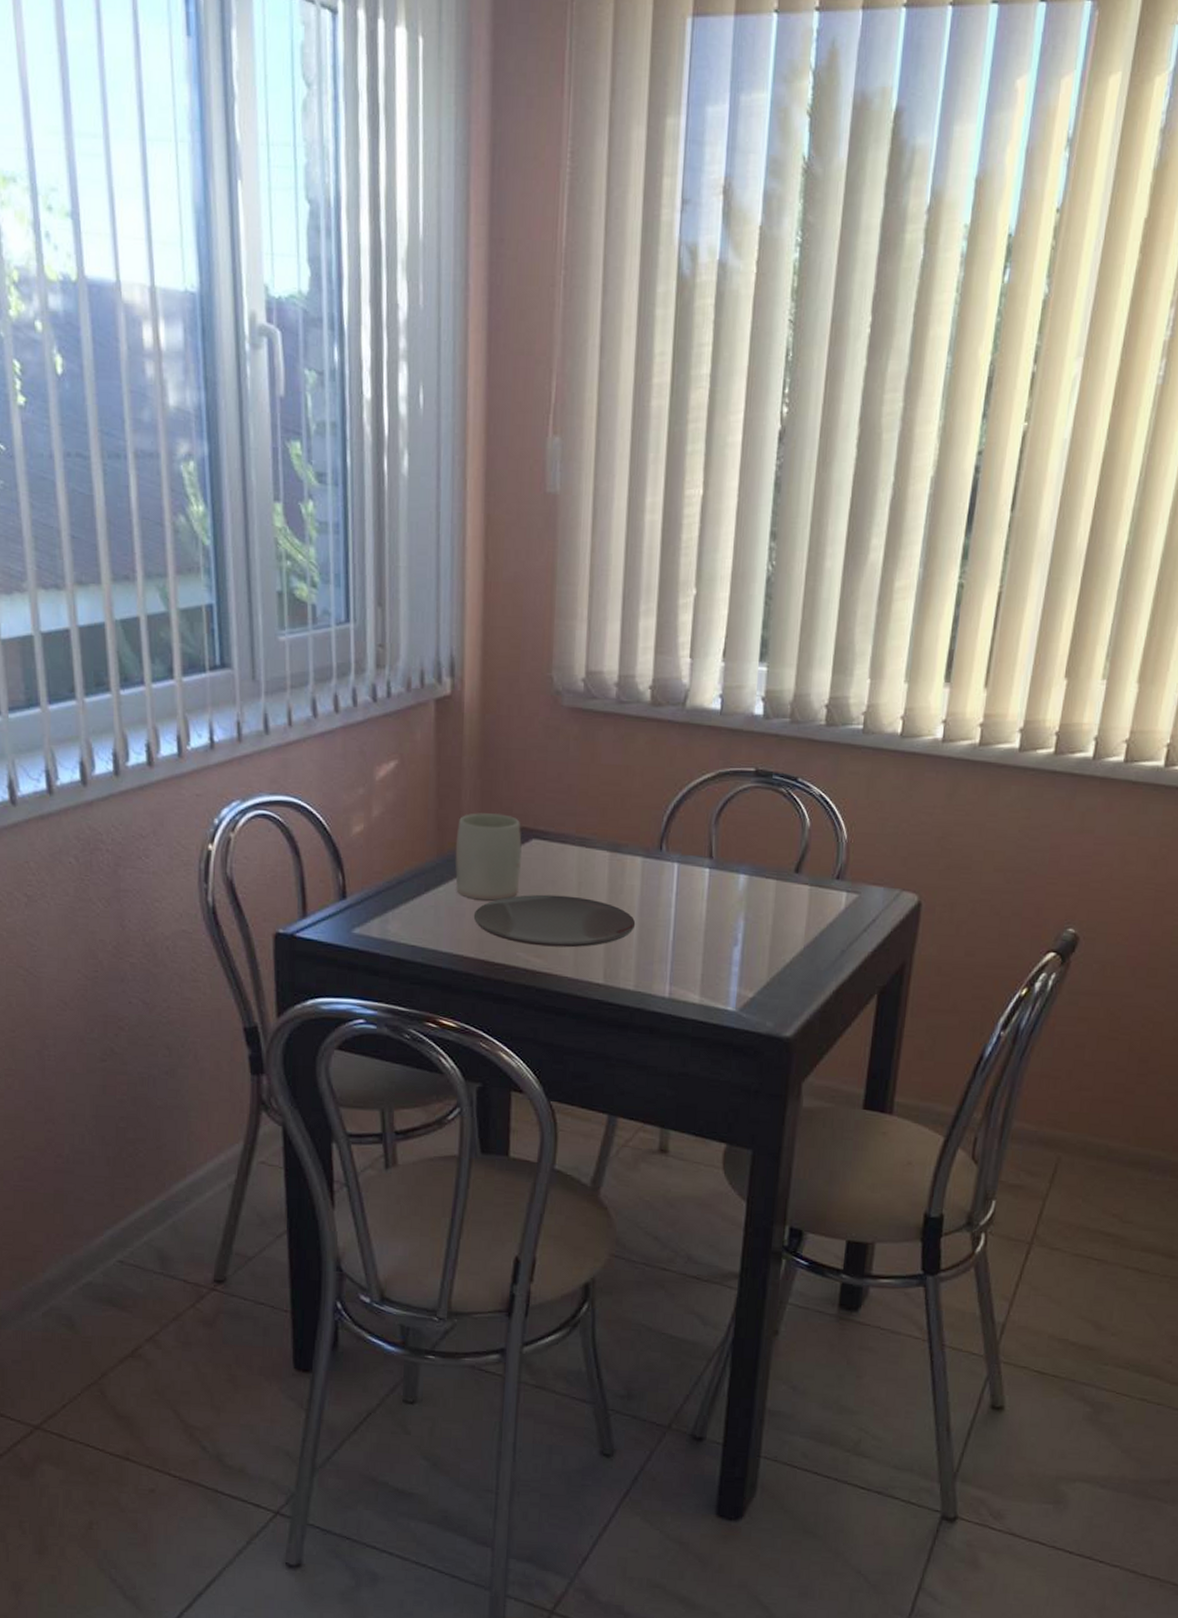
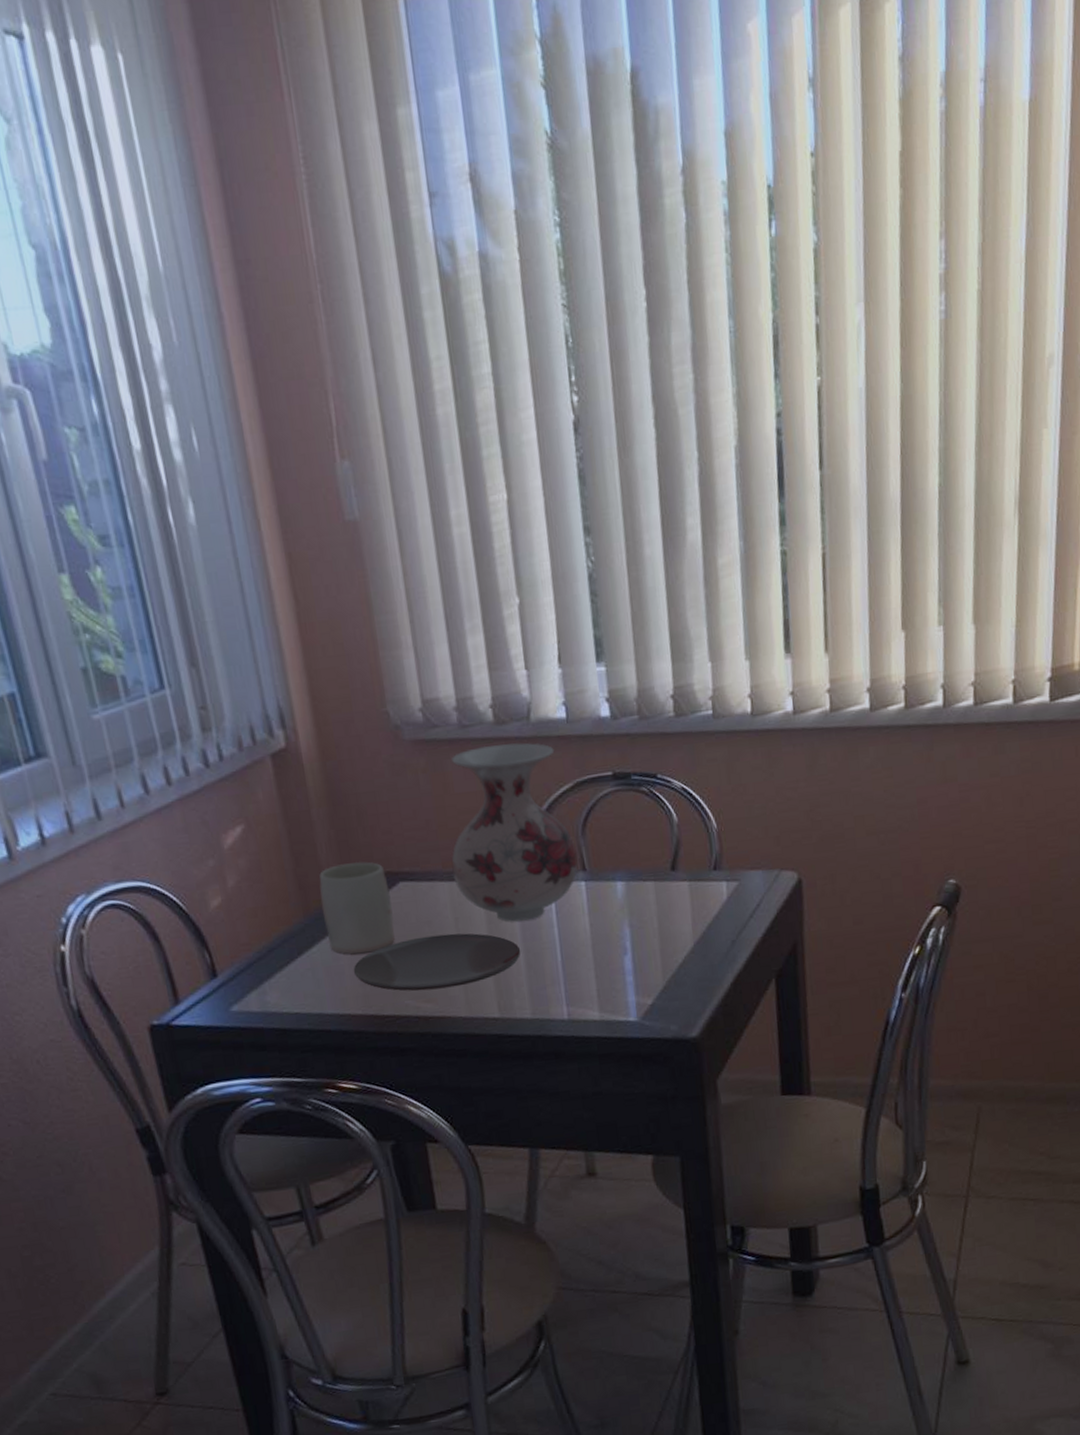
vase: none [584,723,708,896] -> present [451,743,578,922]

